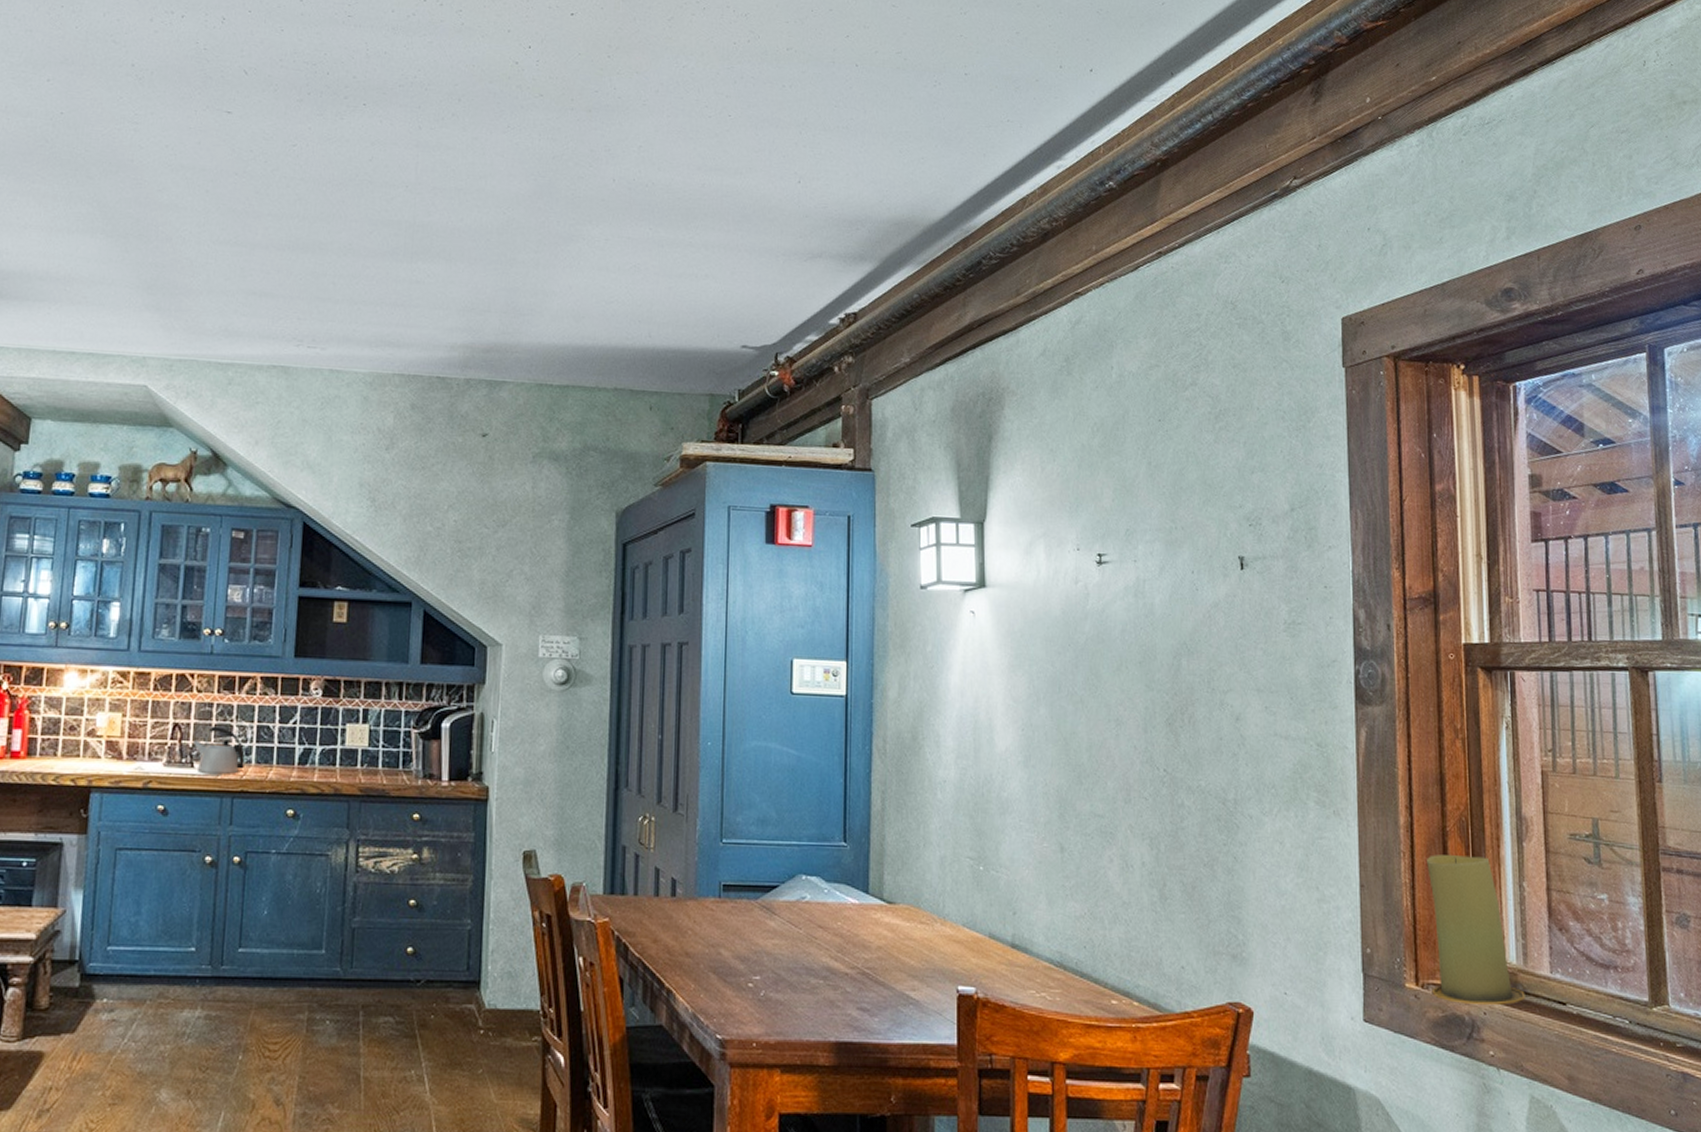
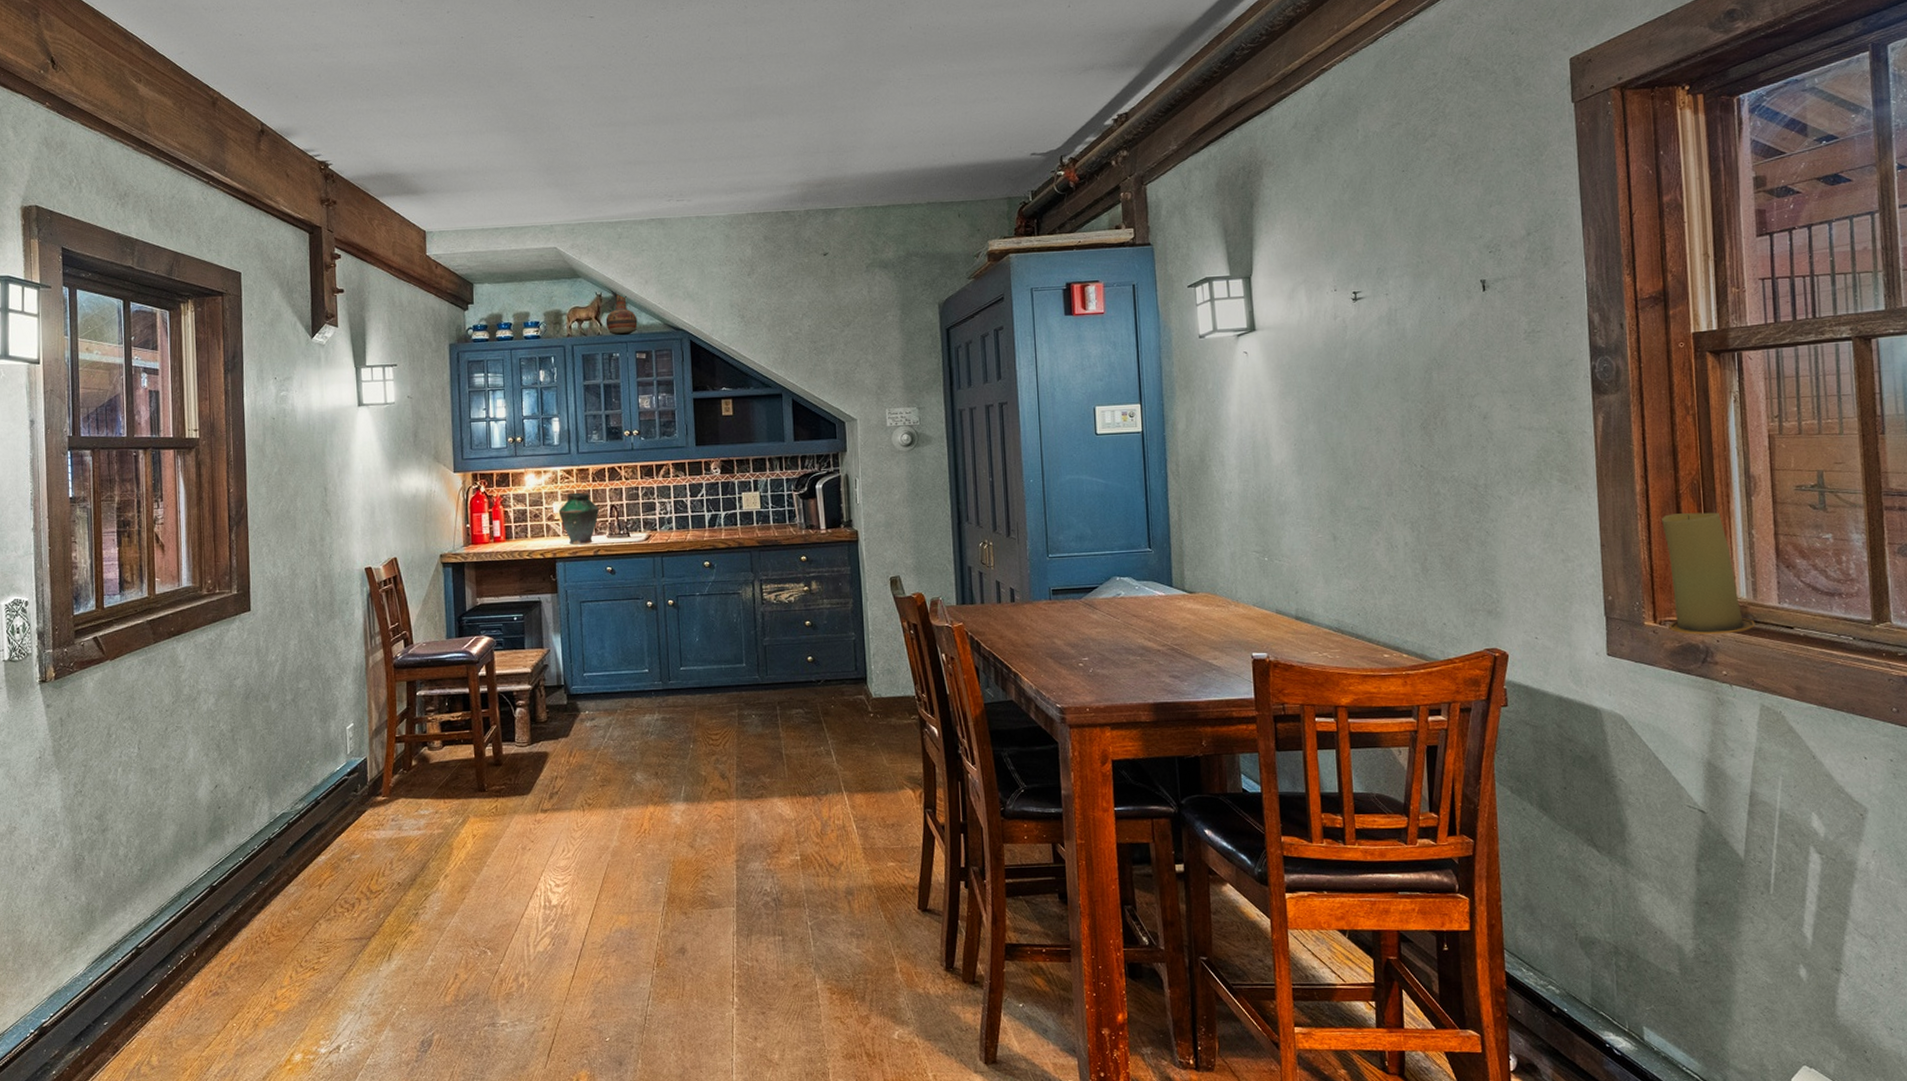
vase: none [103,702,159,773] -> present [558,492,600,546]
kettle: present [192,726,245,777] -> none [626,504,668,542]
vase: none [197,450,239,507] -> present [605,292,638,336]

